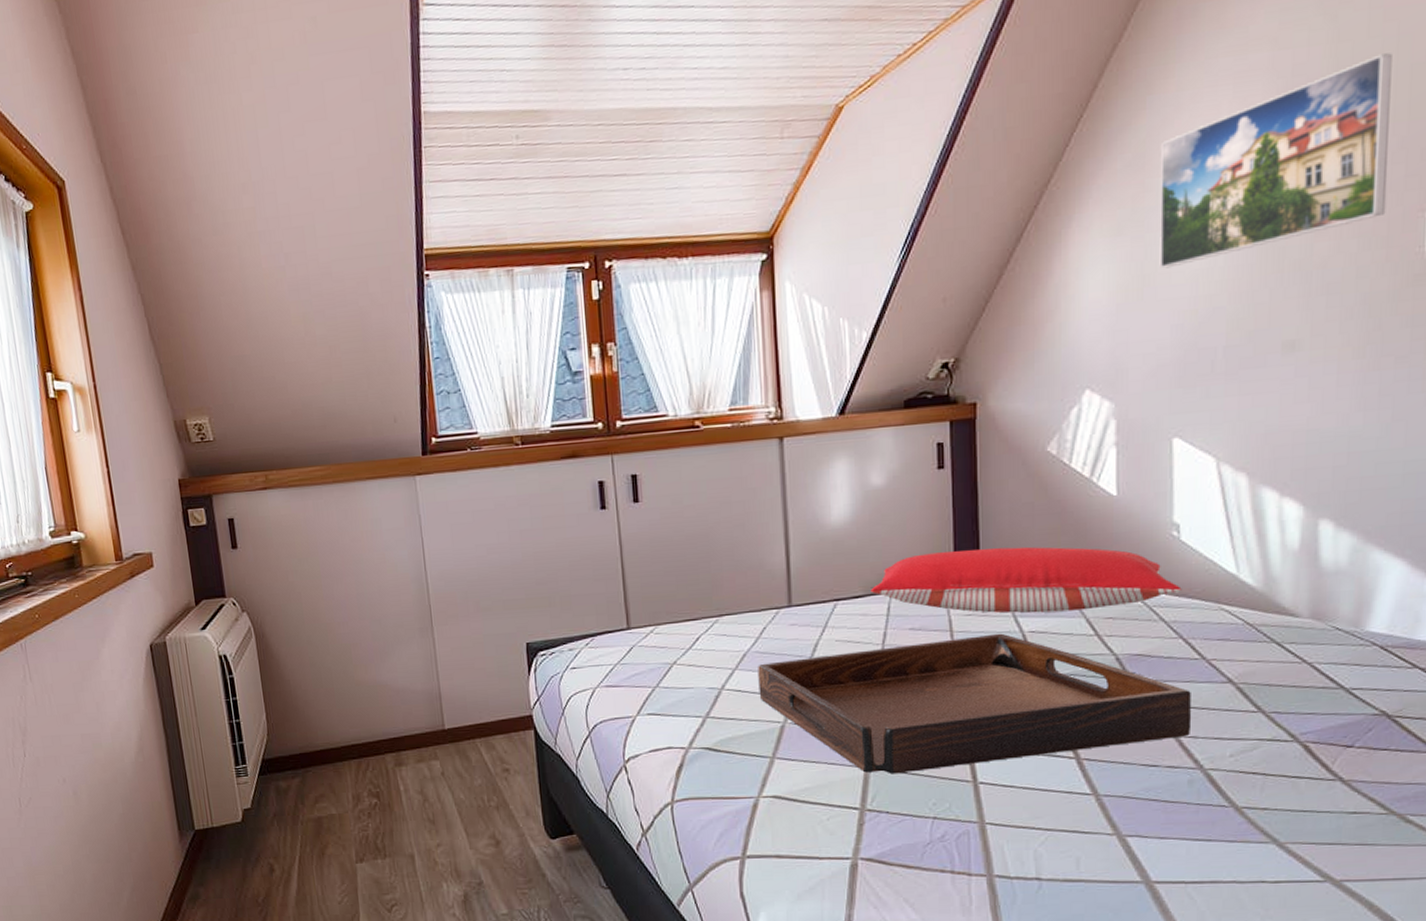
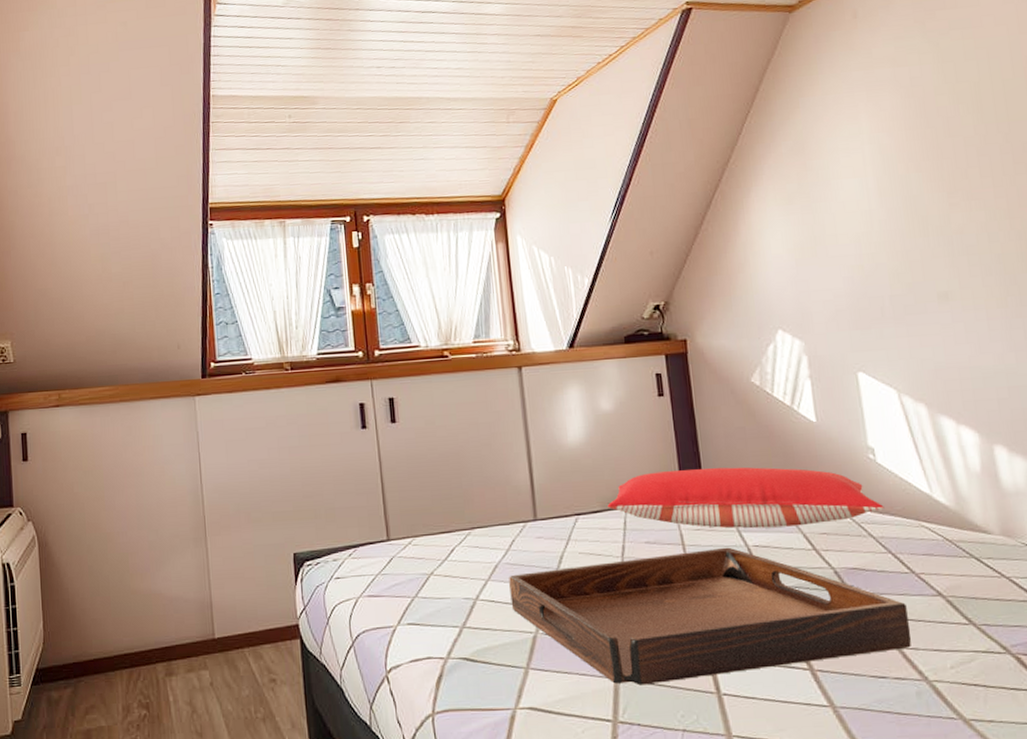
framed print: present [1159,53,1392,269] -> none [816,71,1004,232]

